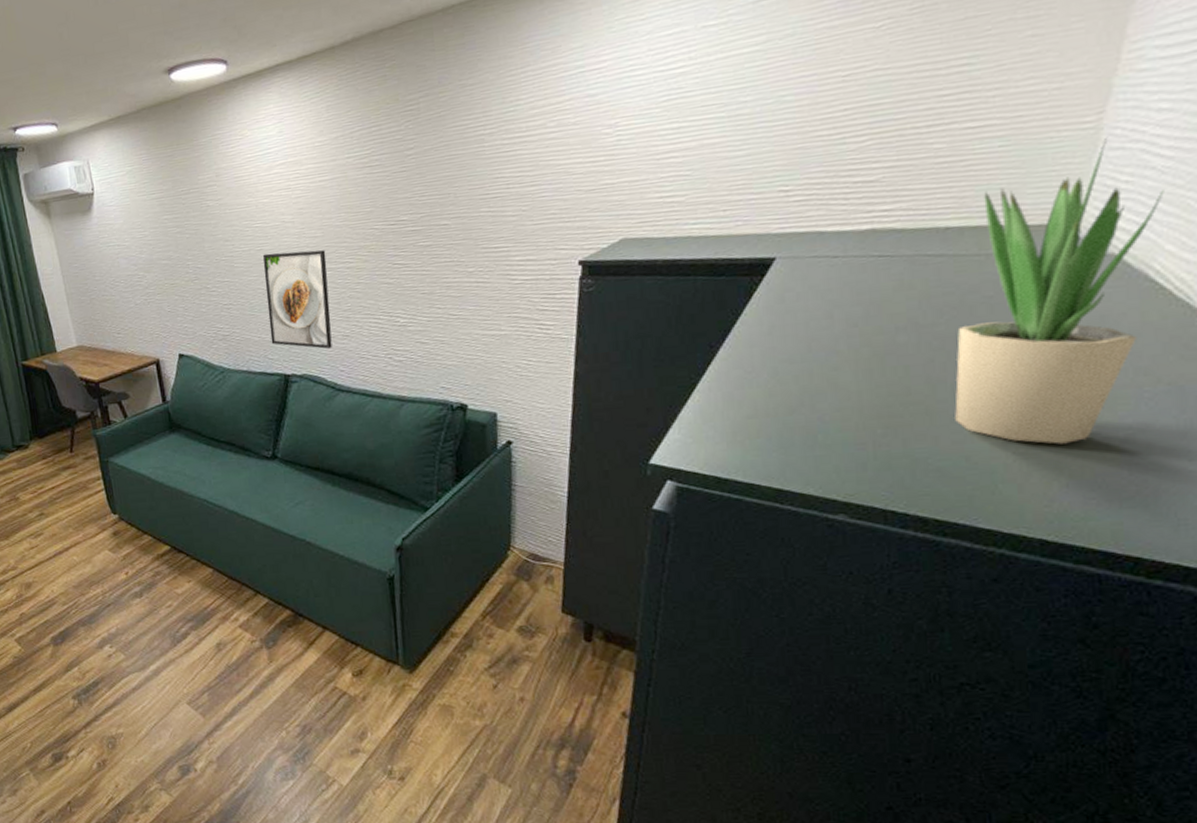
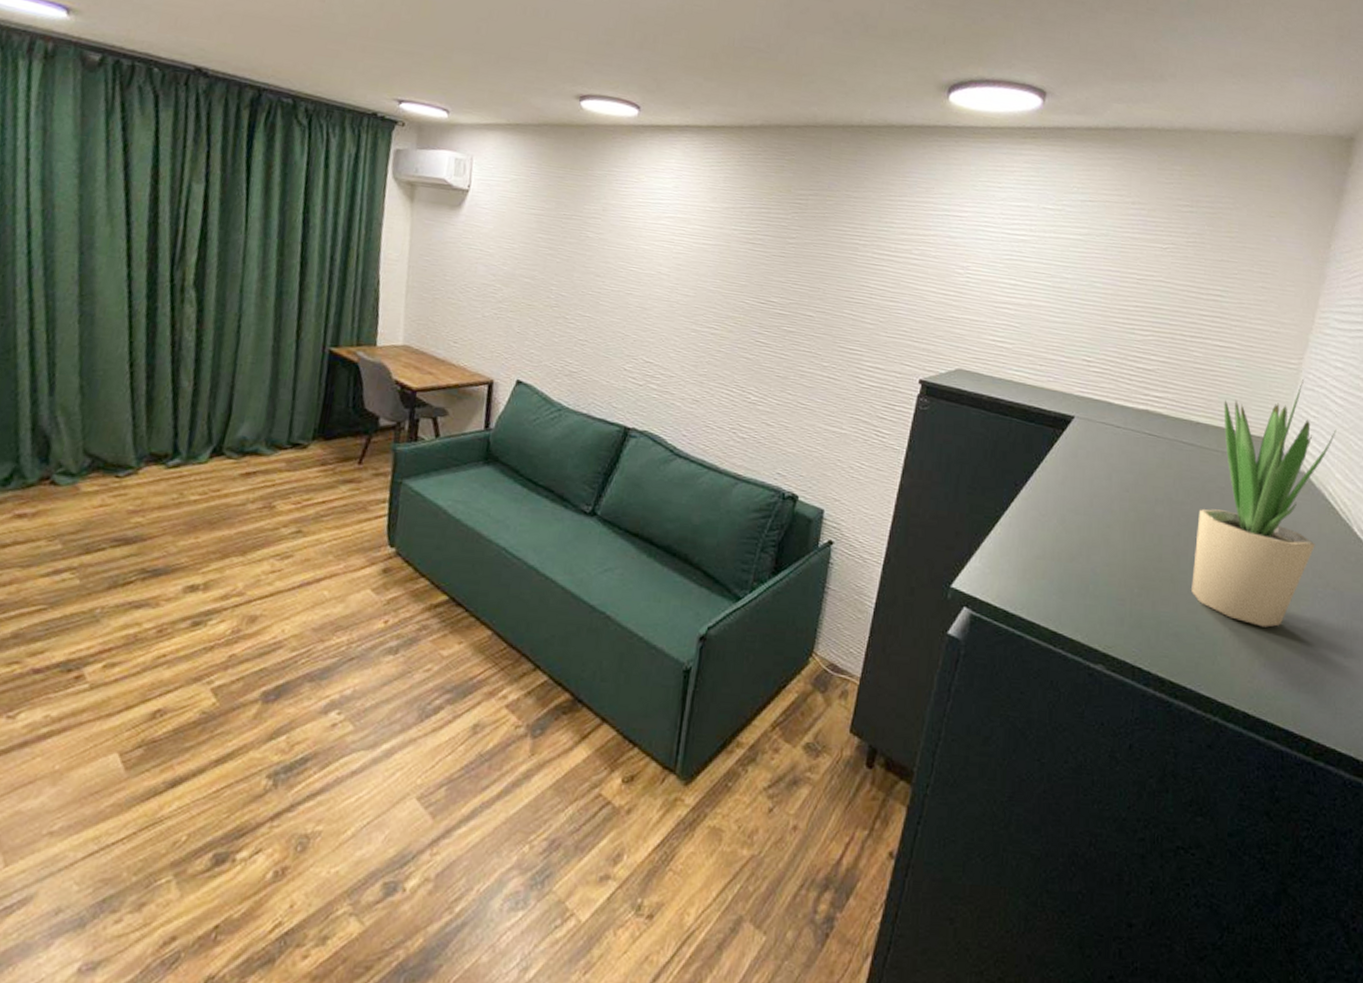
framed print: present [262,250,332,349] -> none [619,299,694,411]

